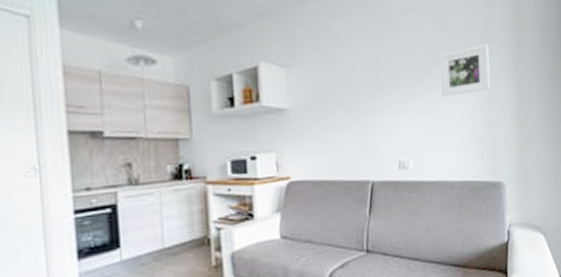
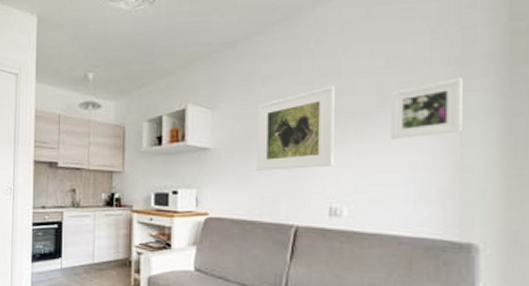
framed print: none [330,47,400,130] -> present [257,86,335,171]

